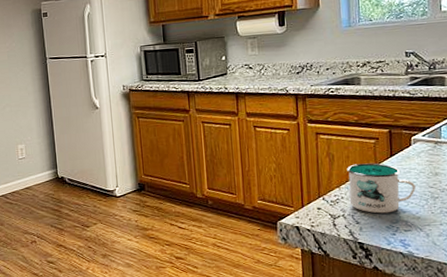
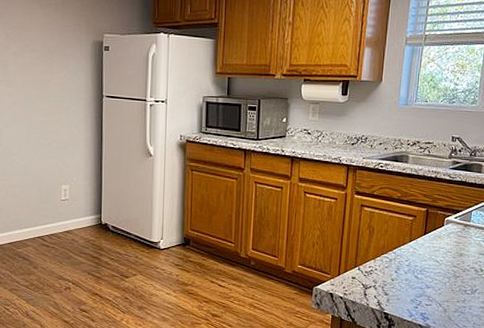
mug: present [347,163,416,214] -> none [382,238,442,288]

